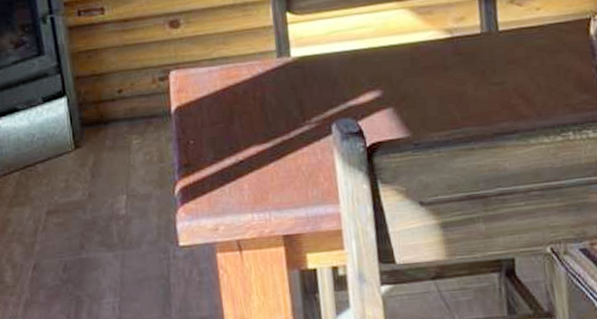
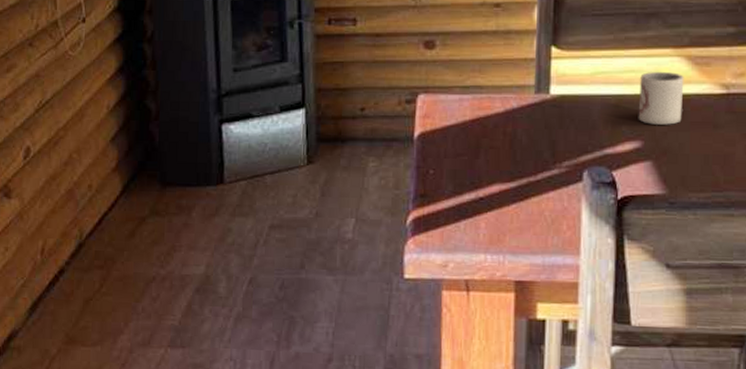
cup: none [371,23,414,74] -> present [638,72,684,125]

